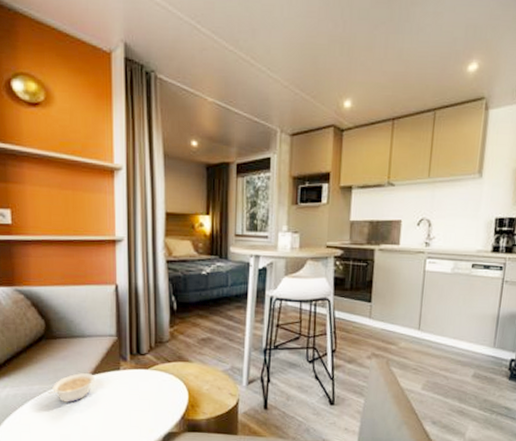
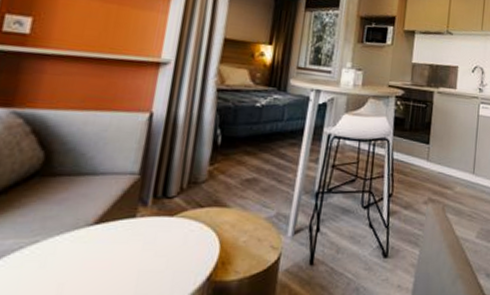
legume: present [48,373,95,403] -> none [25,222,99,264]

